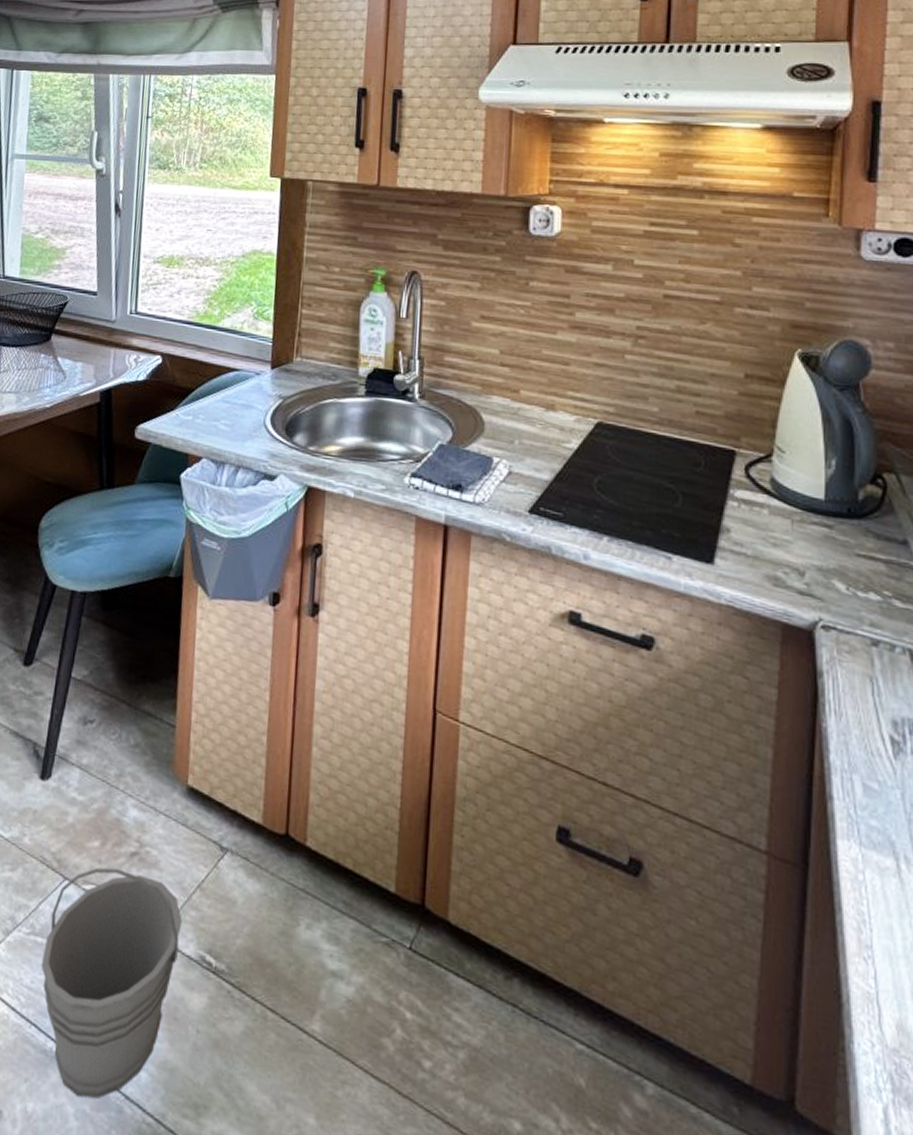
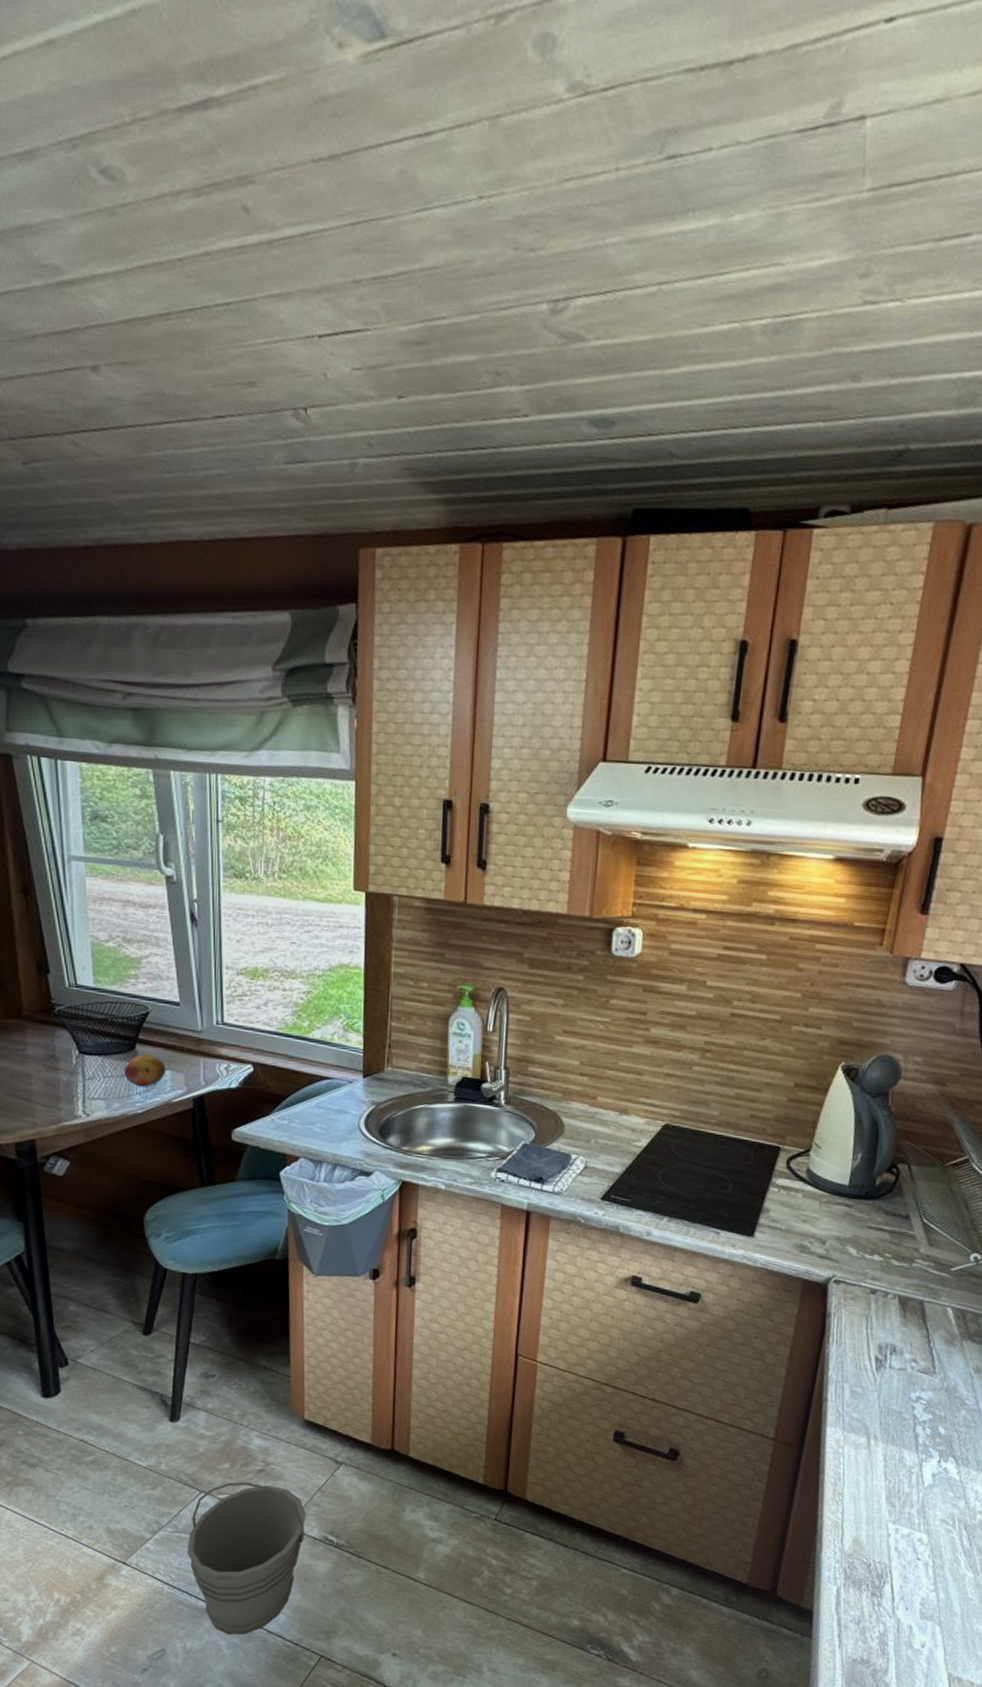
fruit: none [37,344,78,380] -> present [124,1053,166,1087]

